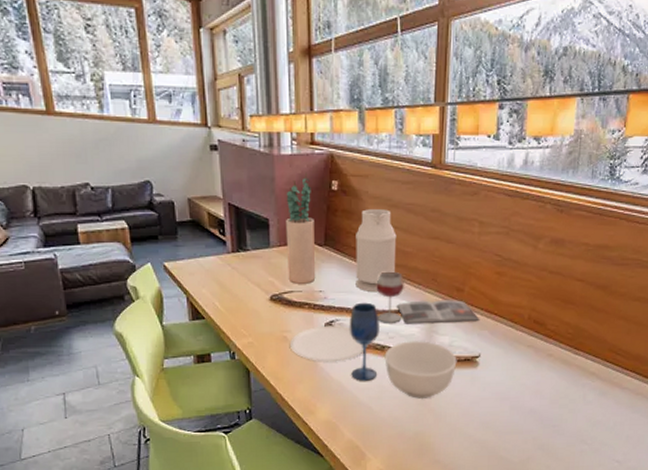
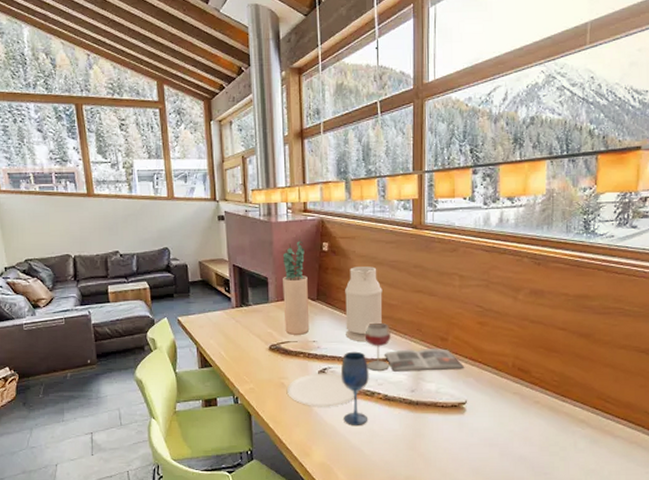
bowl: present [384,340,457,400] -> none [374,386,444,444]

